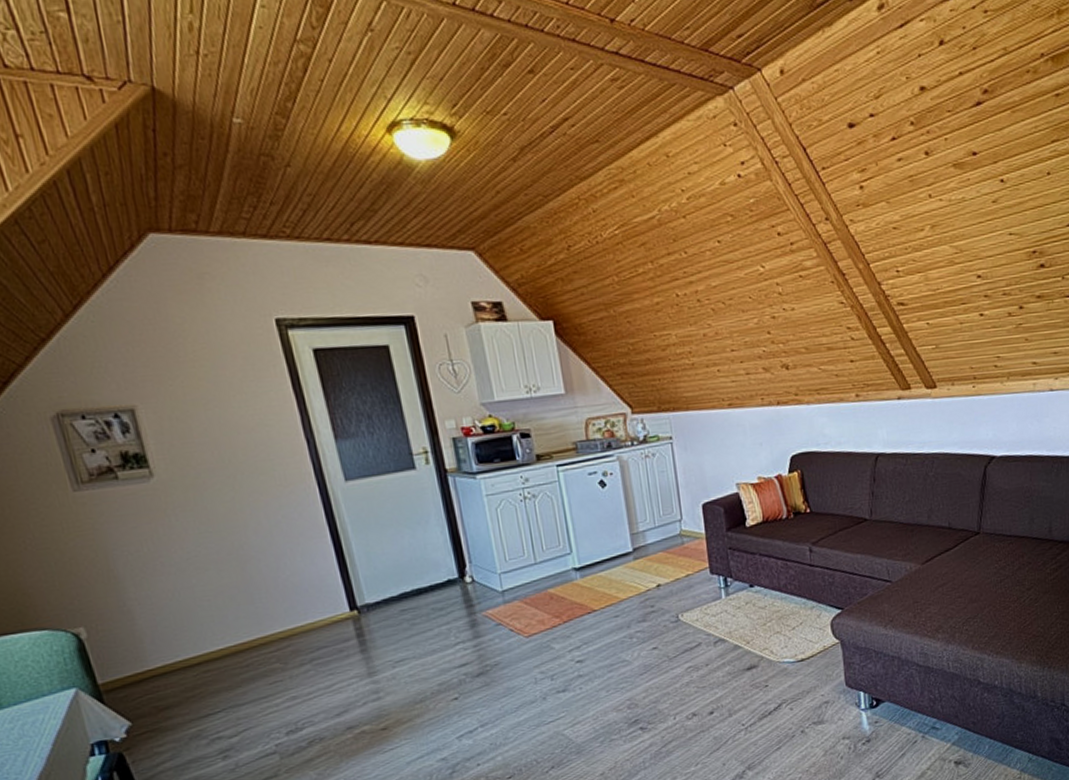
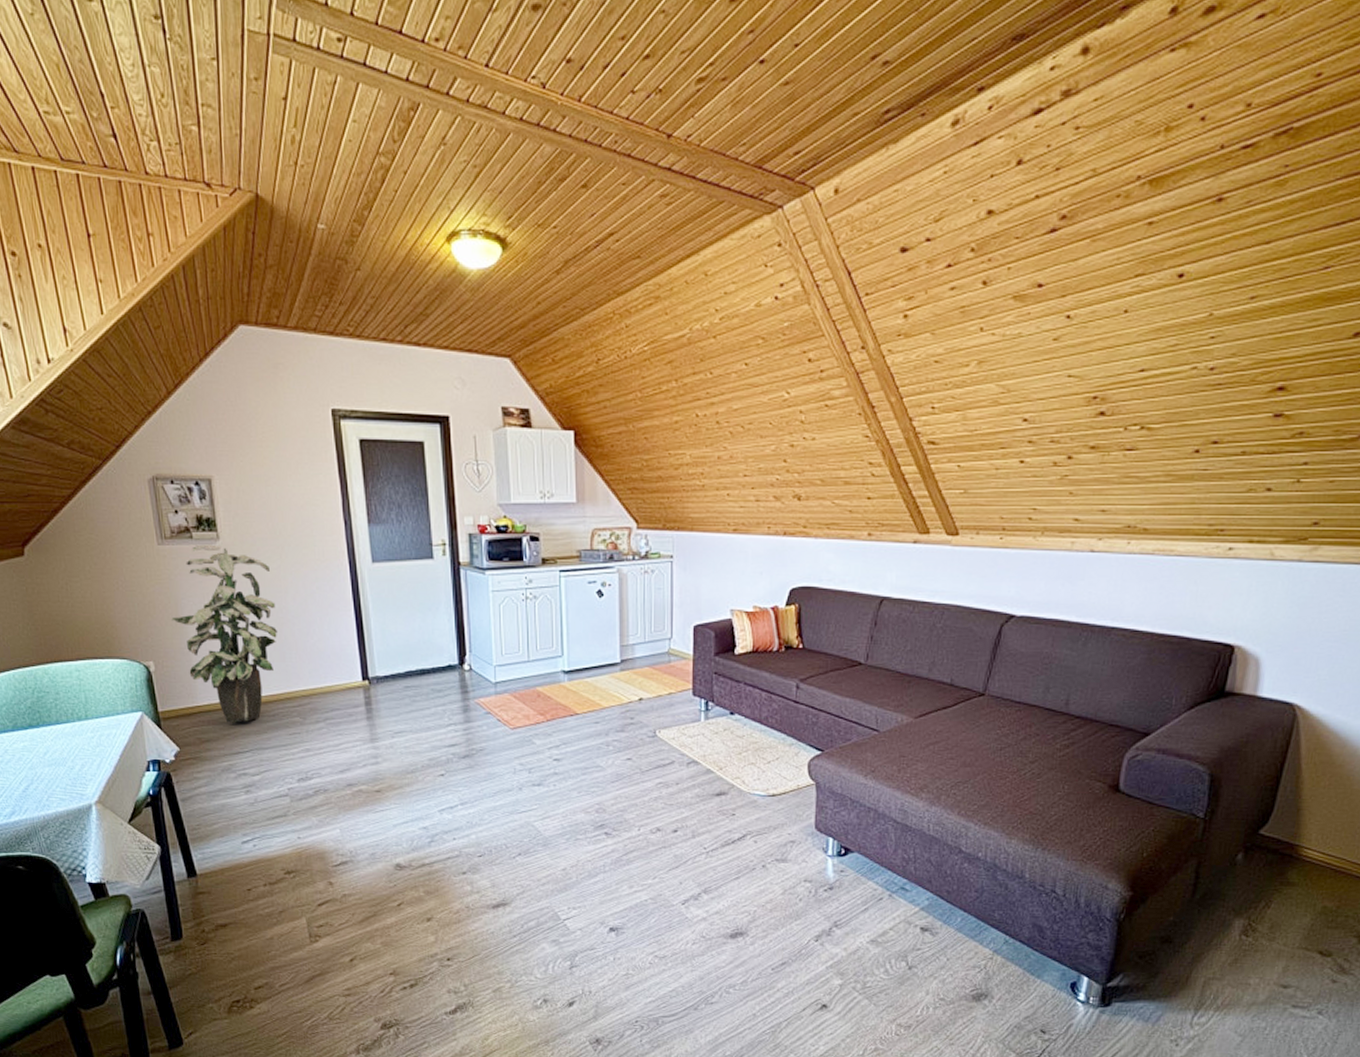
indoor plant: none [102,483,241,683] -> present [171,544,278,723]

